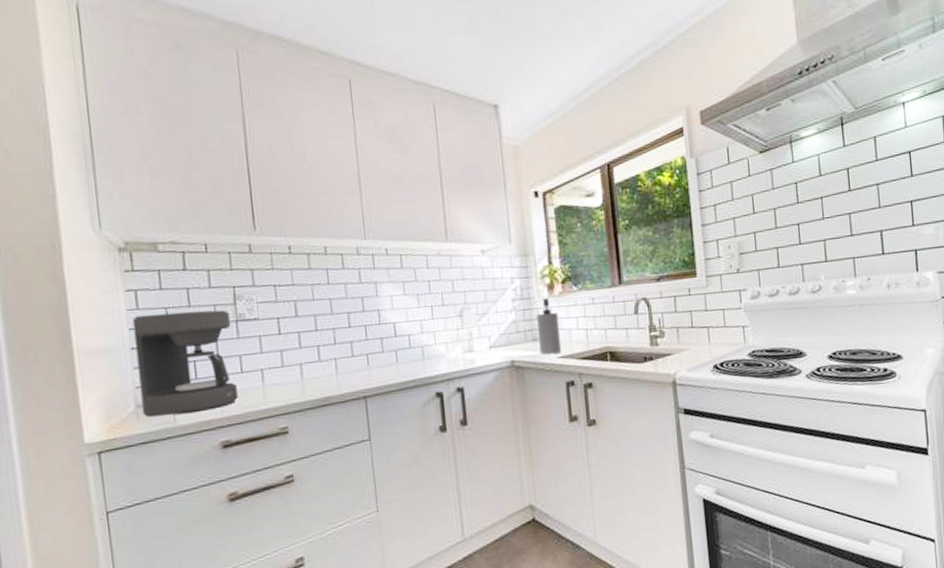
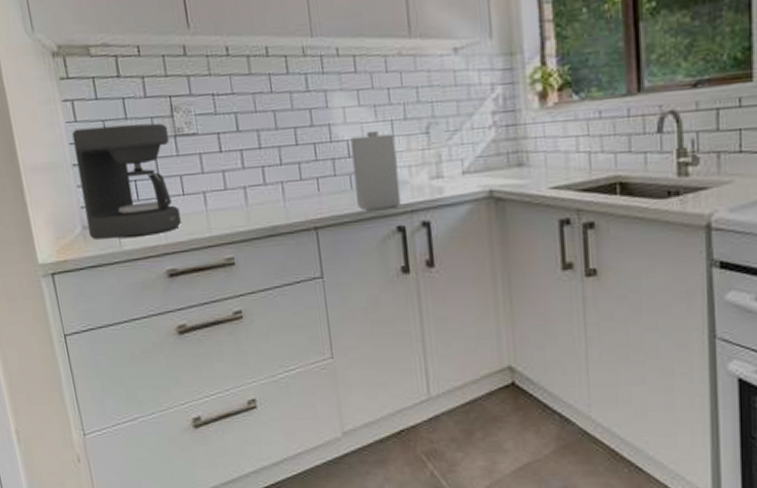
paper towel holder: none [396,315,439,380] -> present [350,131,401,210]
soap dispenser: present [532,298,562,355] -> none [518,111,556,185]

